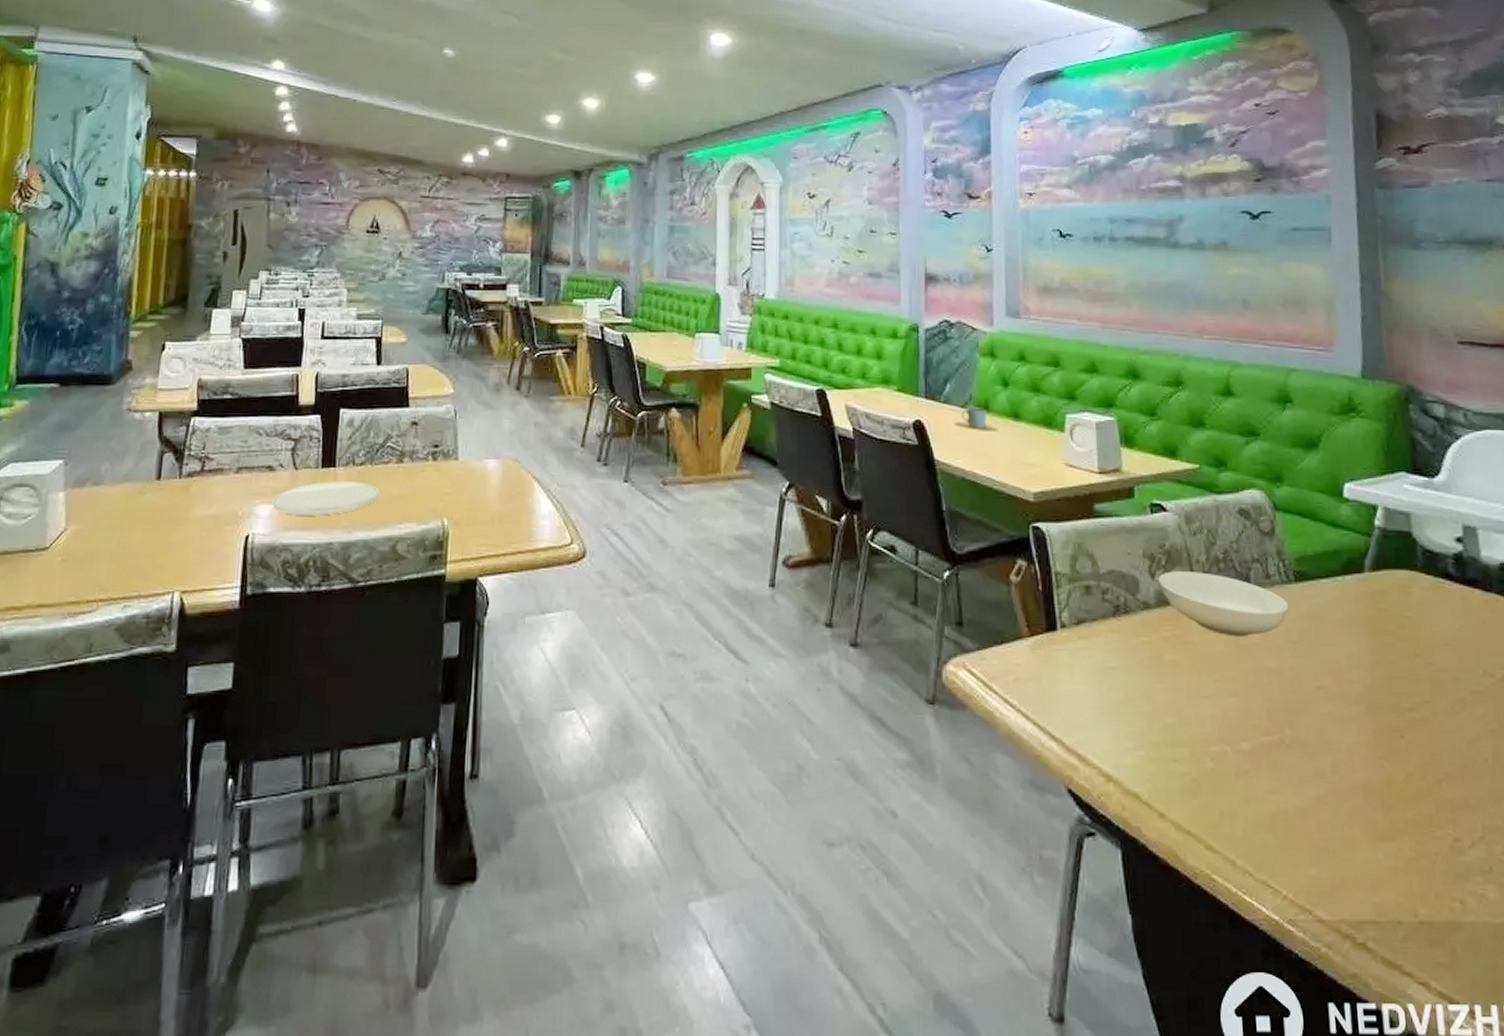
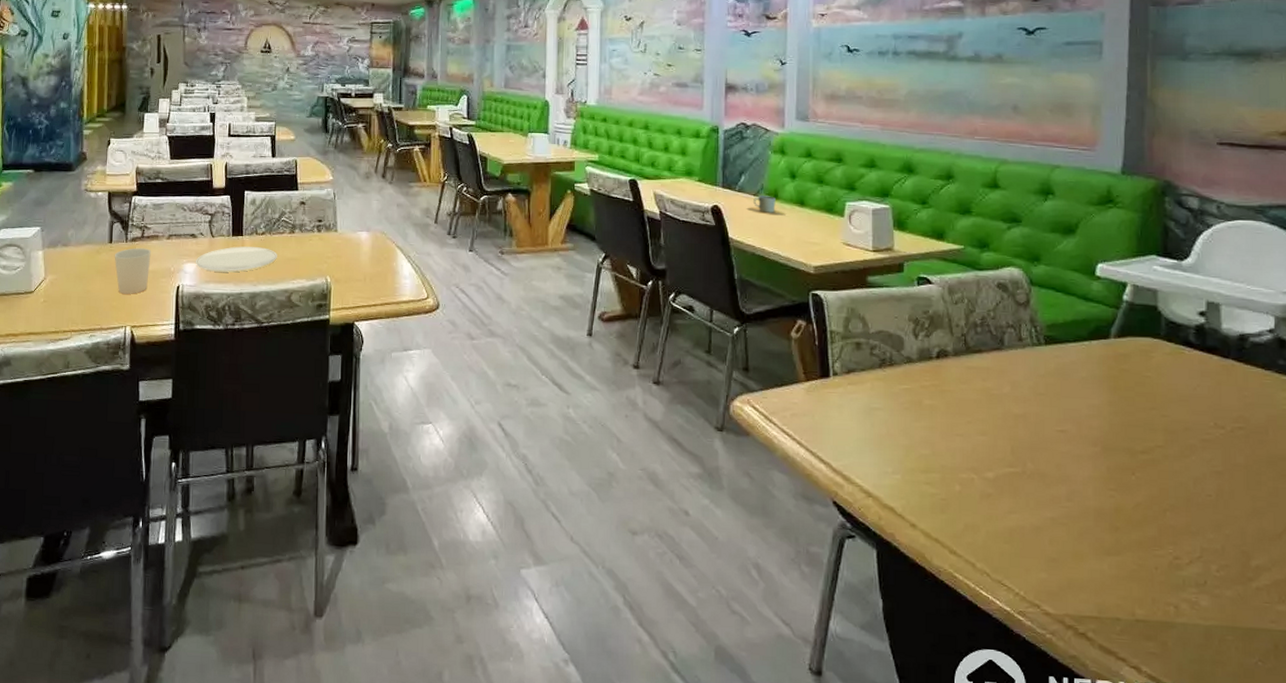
dixie cup: none [162,485,213,548] -> present [114,248,151,294]
bowl: present [1157,571,1289,637] -> none [921,333,1038,388]

